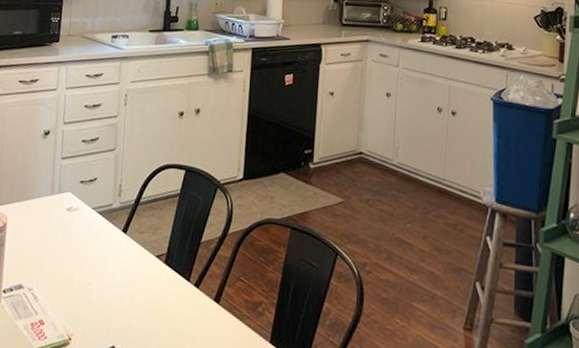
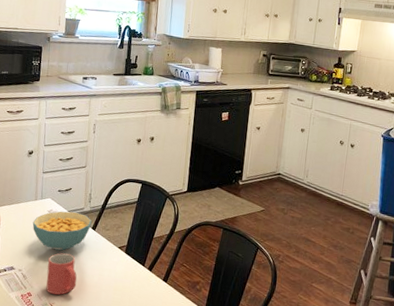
cereal bowl: none [47,208,122,262] -> present [32,211,92,251]
mug: none [63,265,103,323] -> present [46,253,77,295]

